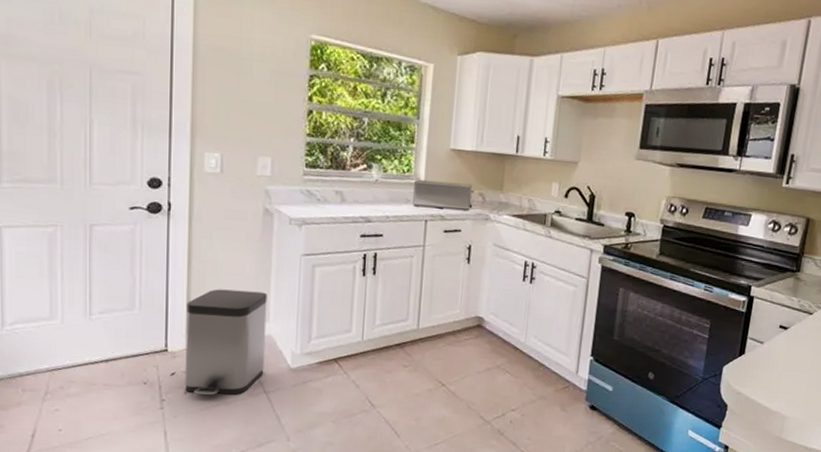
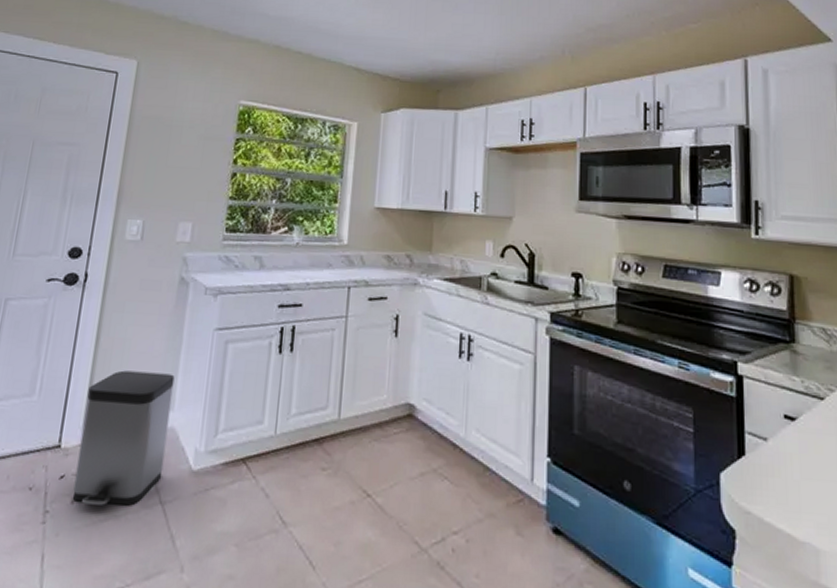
toaster: present [413,179,474,211] -> none [335,241,401,276]

